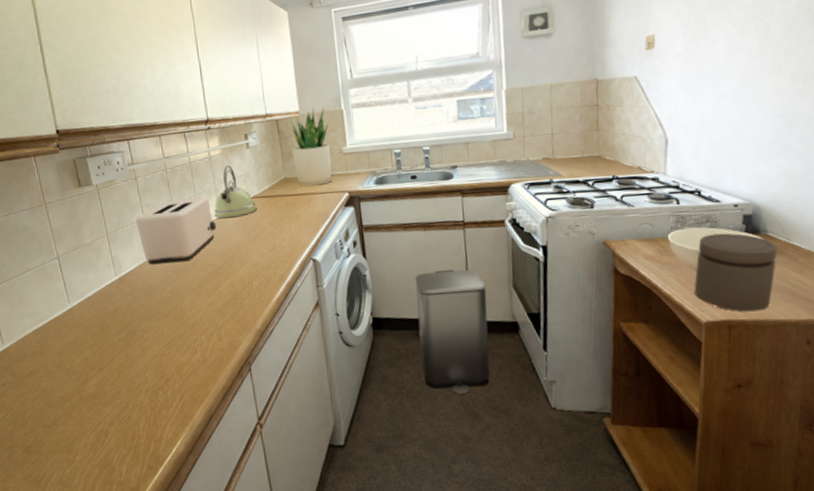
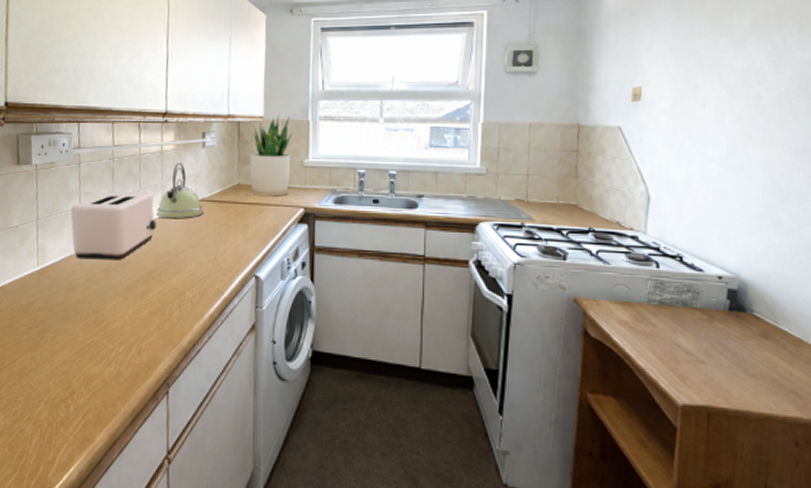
pedal bin: present [415,269,490,394] -> none [360,307,441,453]
bowl: present [667,227,762,271] -> none [644,295,748,345]
jar: present [694,233,778,312] -> none [670,306,765,400]

